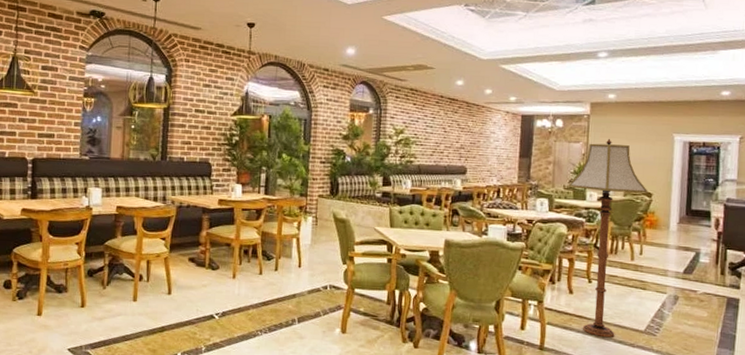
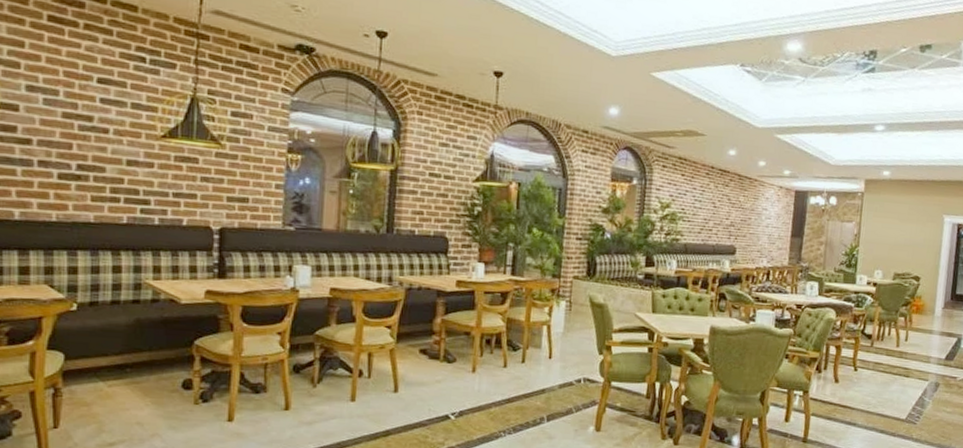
floor lamp: present [568,138,648,337] -> none [839,218,917,427]

